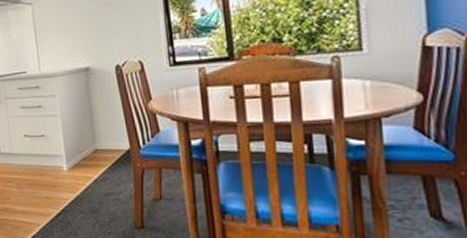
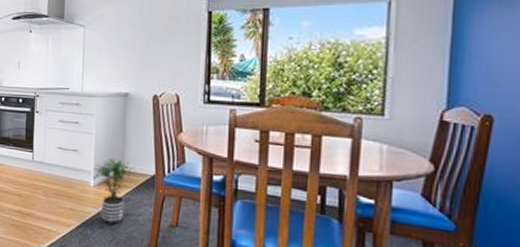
potted plant: none [64,138,110,208] -> present [93,158,136,225]

